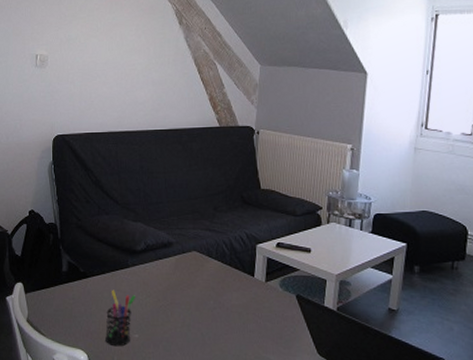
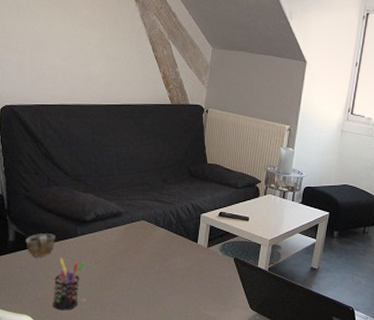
cup: none [78,264,107,289] -> present [25,234,55,258]

